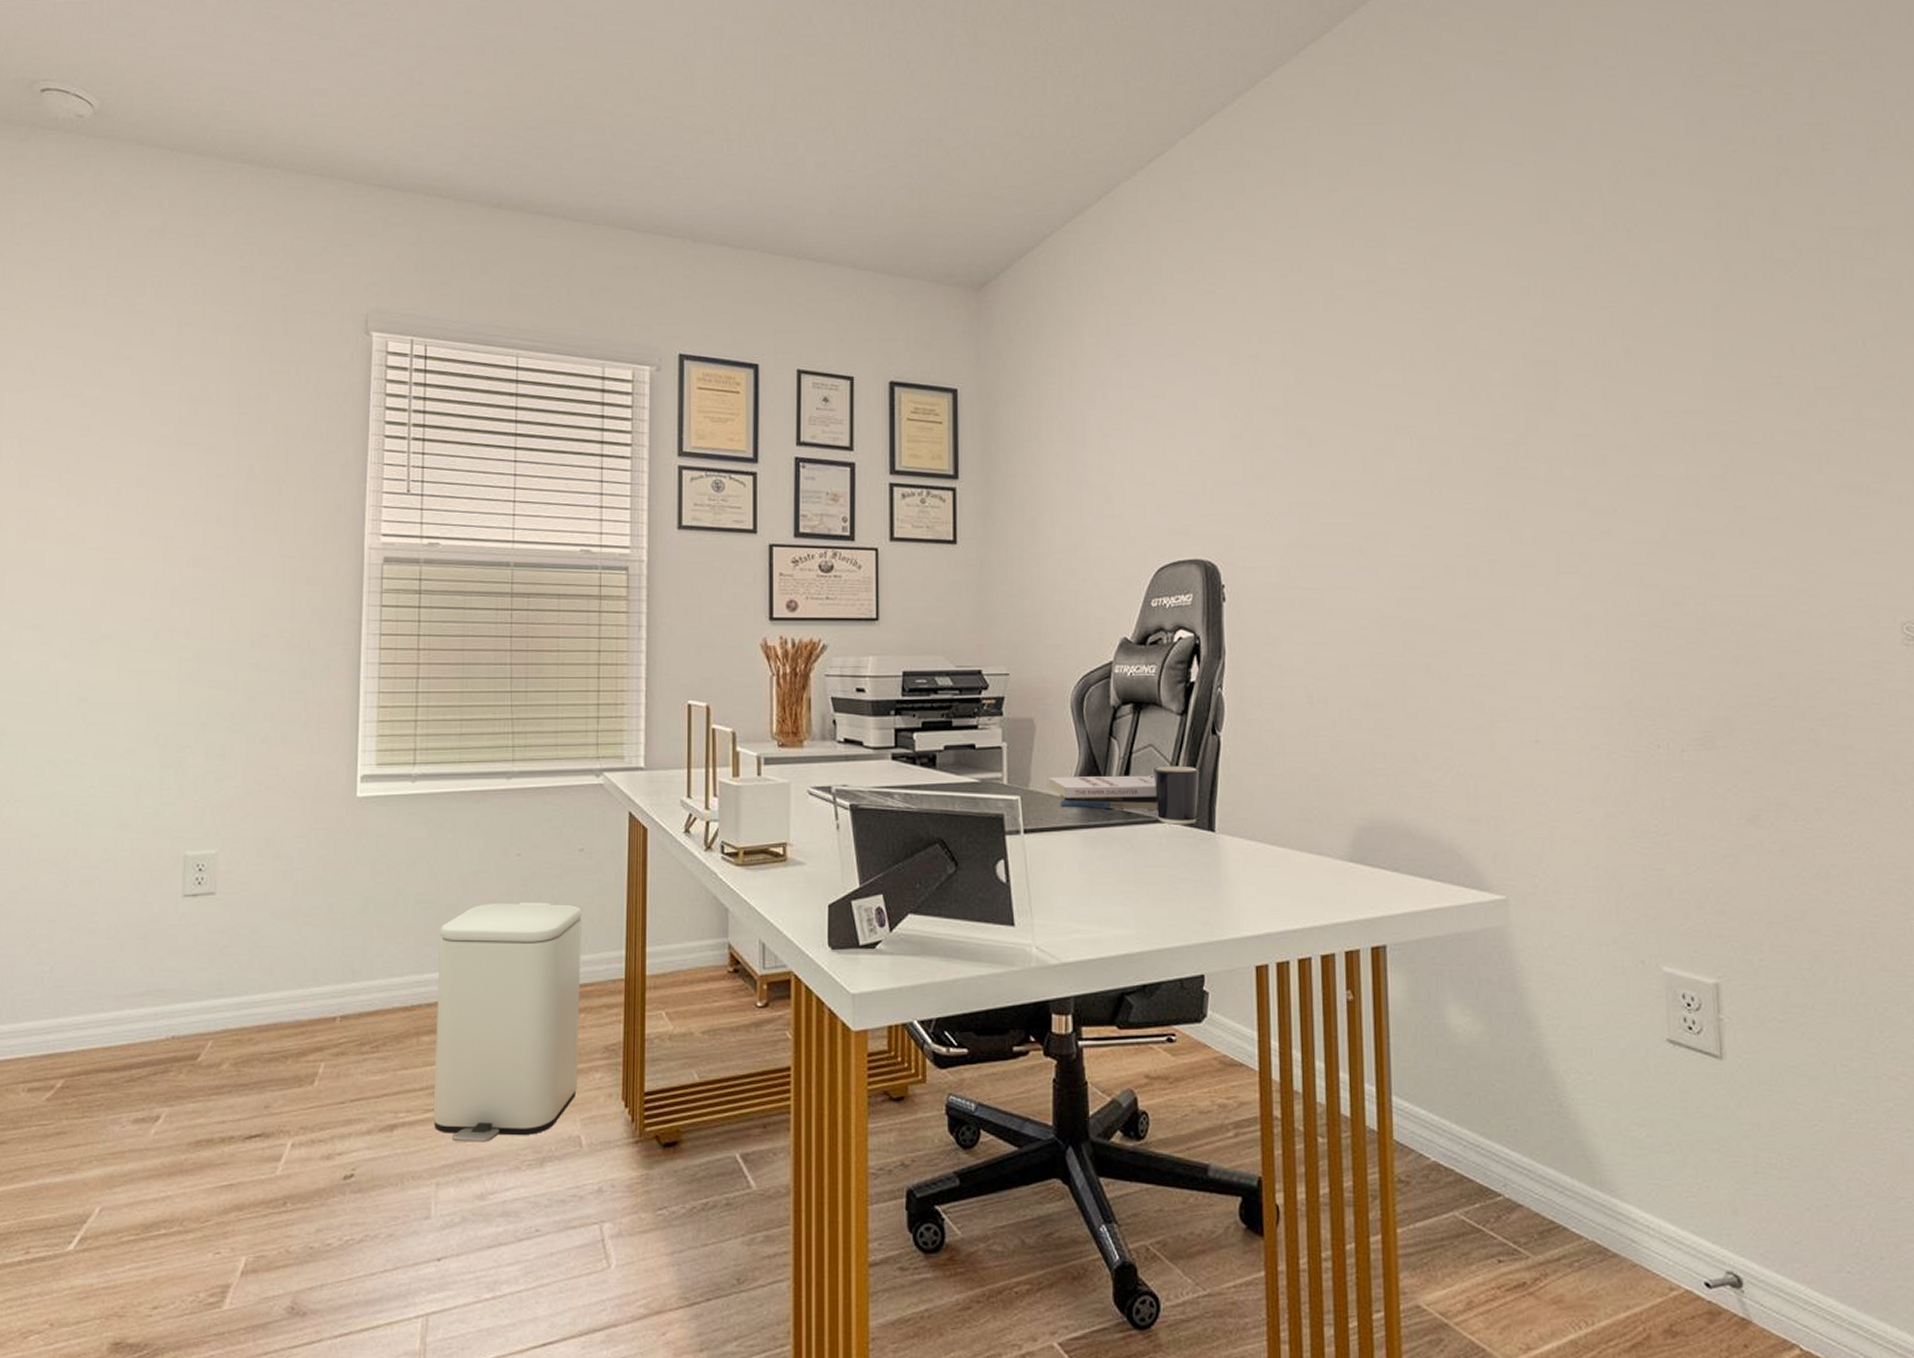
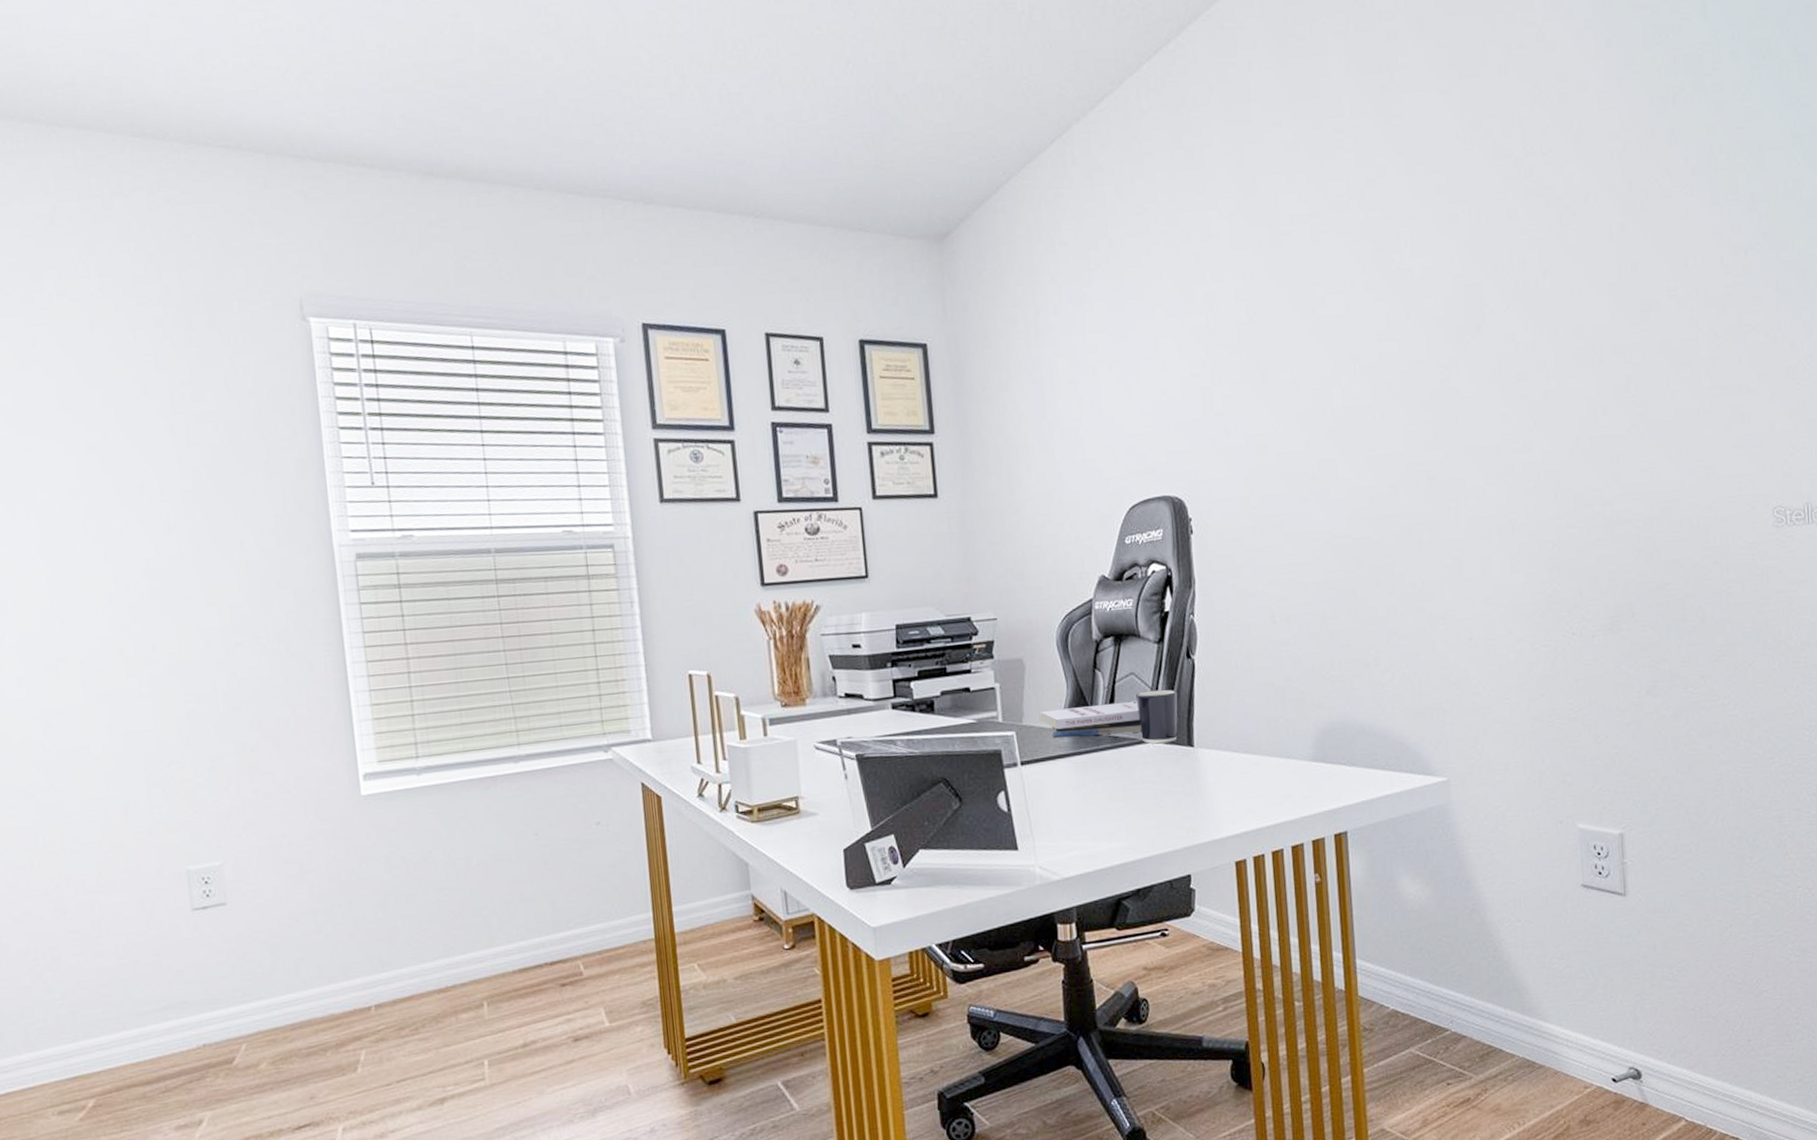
pedal bin: present [433,902,582,1143] -> none [465,875,620,1106]

